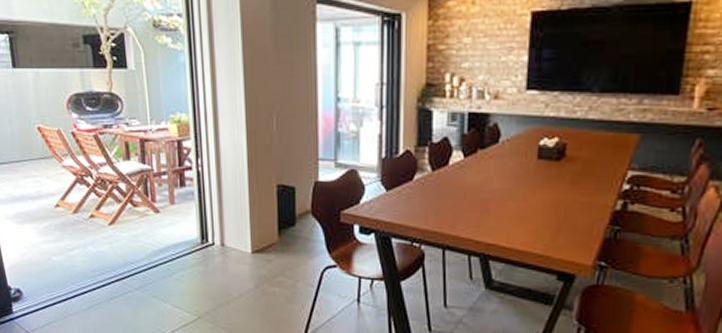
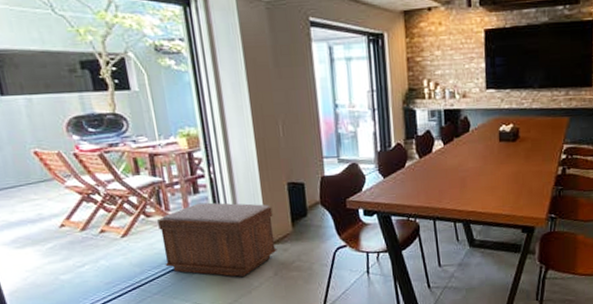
bench: none [143,197,260,284] -> present [158,202,277,277]

